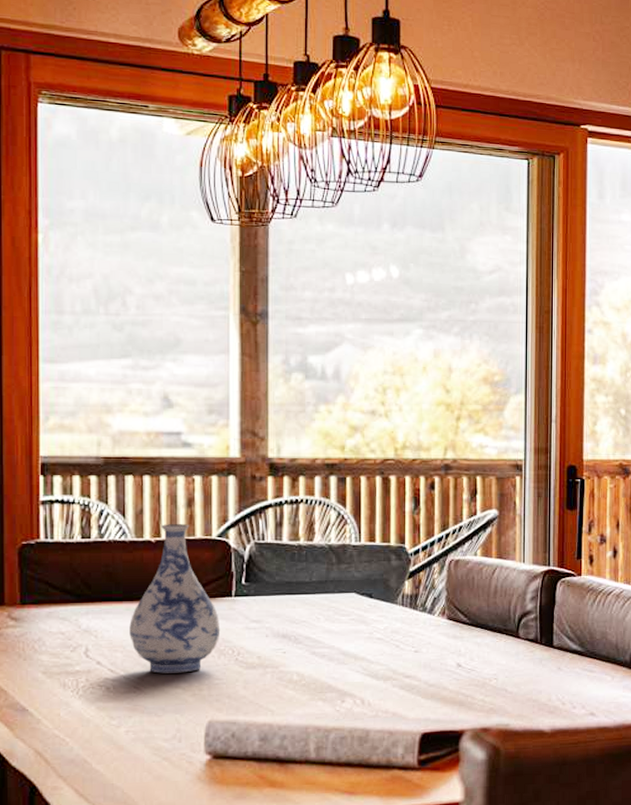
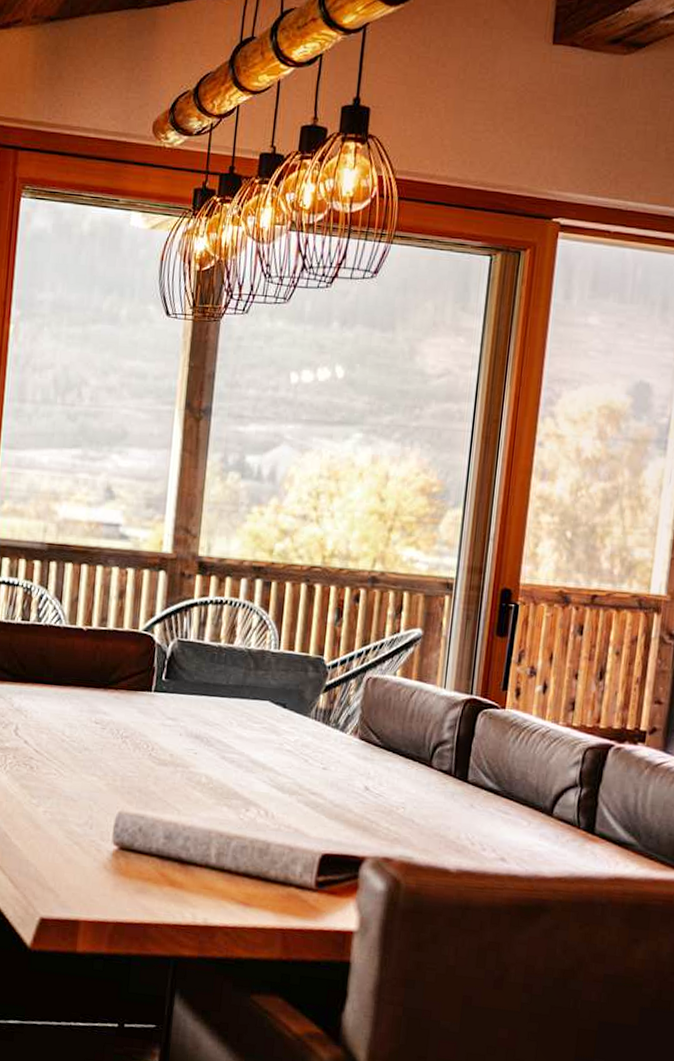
vase: present [129,524,221,674] -> none [55,613,138,762]

